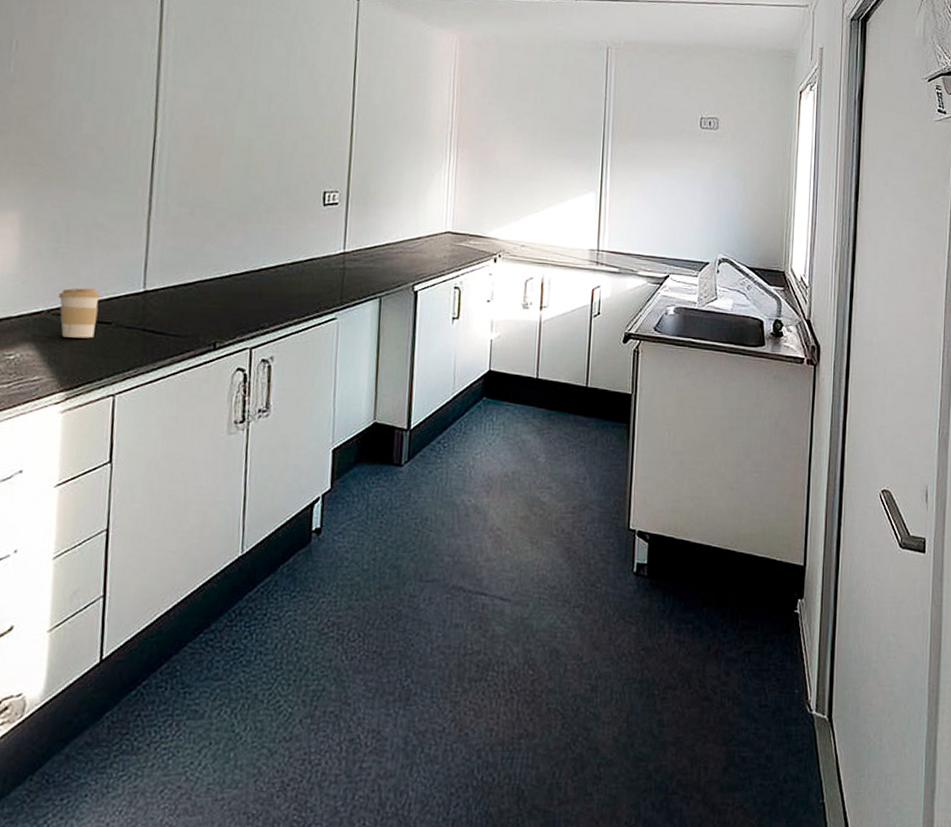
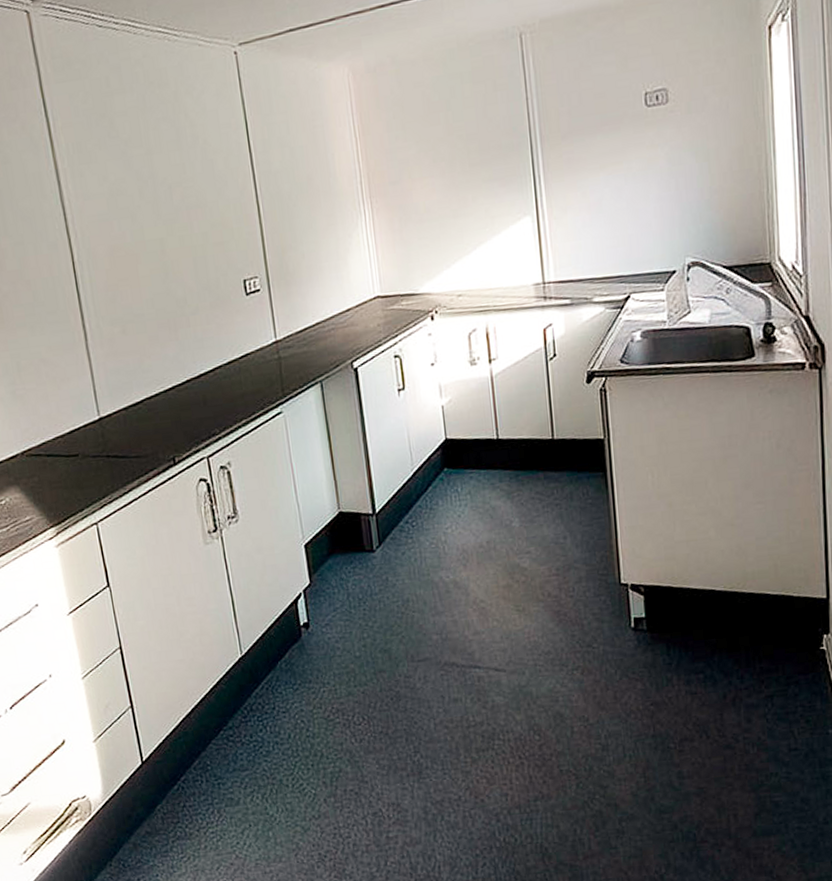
coffee cup: present [58,288,101,339] -> none [26,424,67,476]

